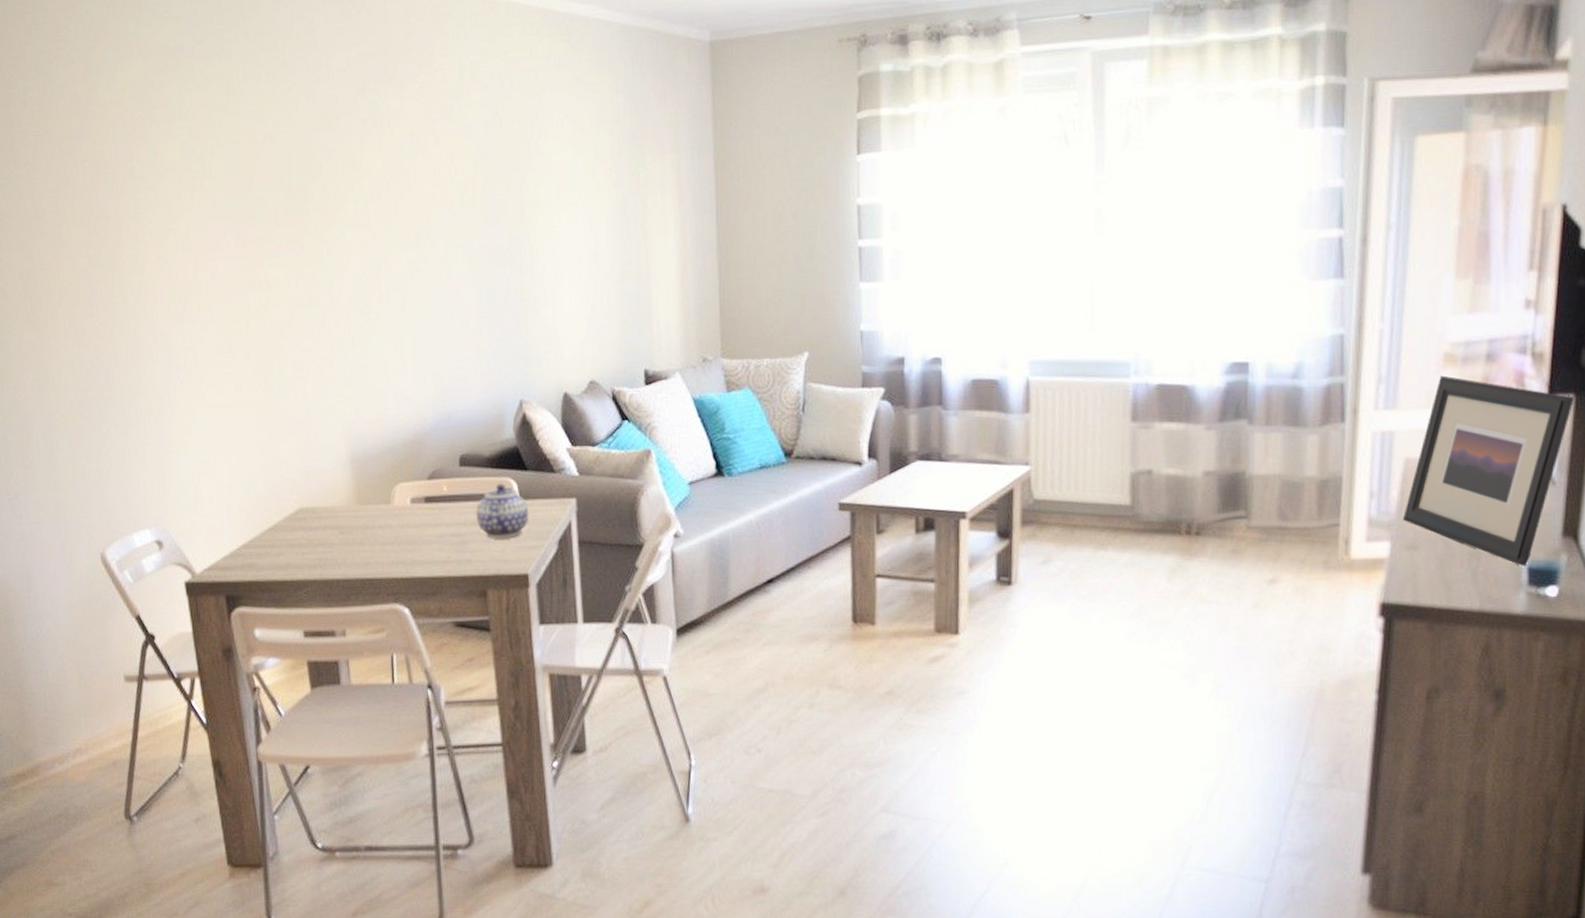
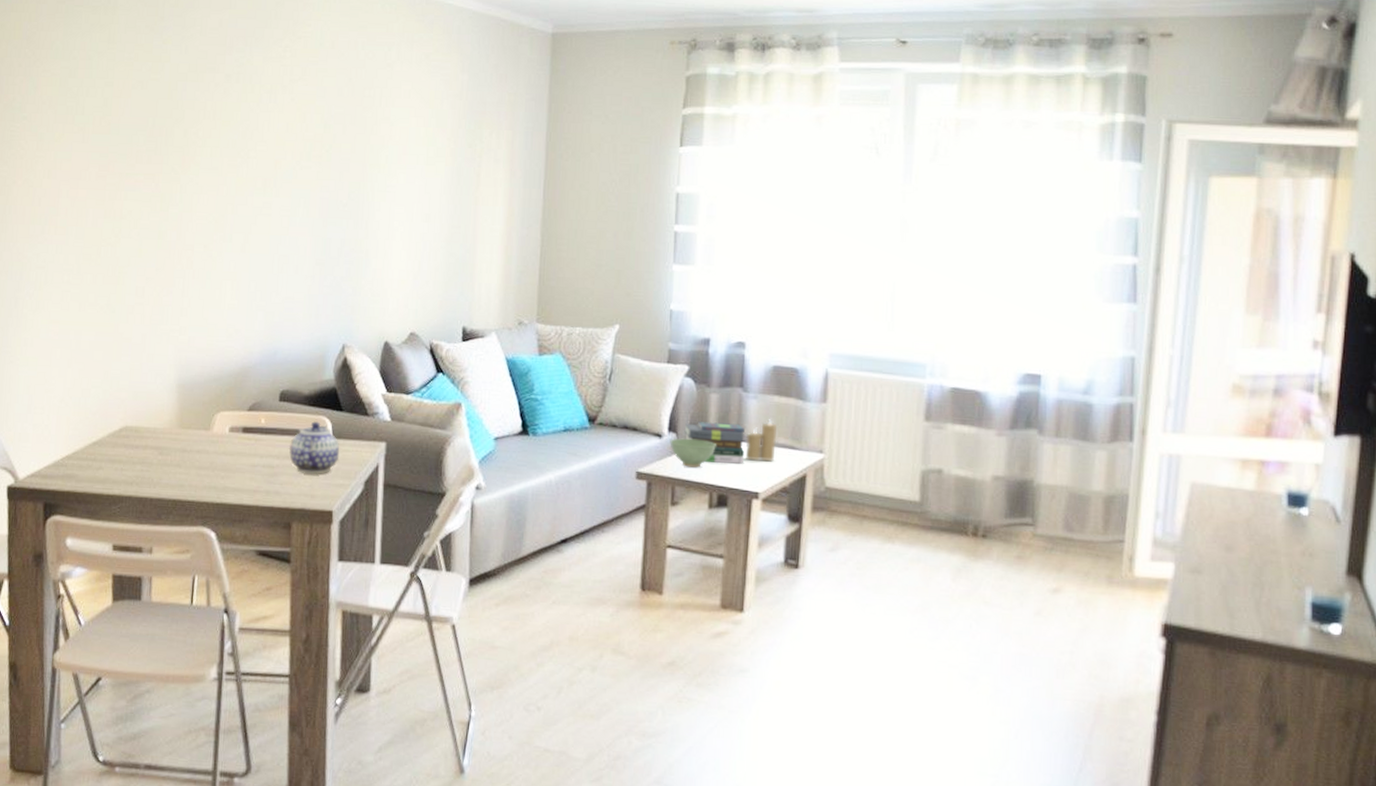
bowl: none [870,463,919,493] -> present [670,438,716,468]
books: none [885,443,949,487] -> present [685,421,745,464]
candle: none [949,435,981,480] -> present [745,419,778,462]
picture frame: present [1403,375,1575,566] -> none [1188,405,1361,601]

